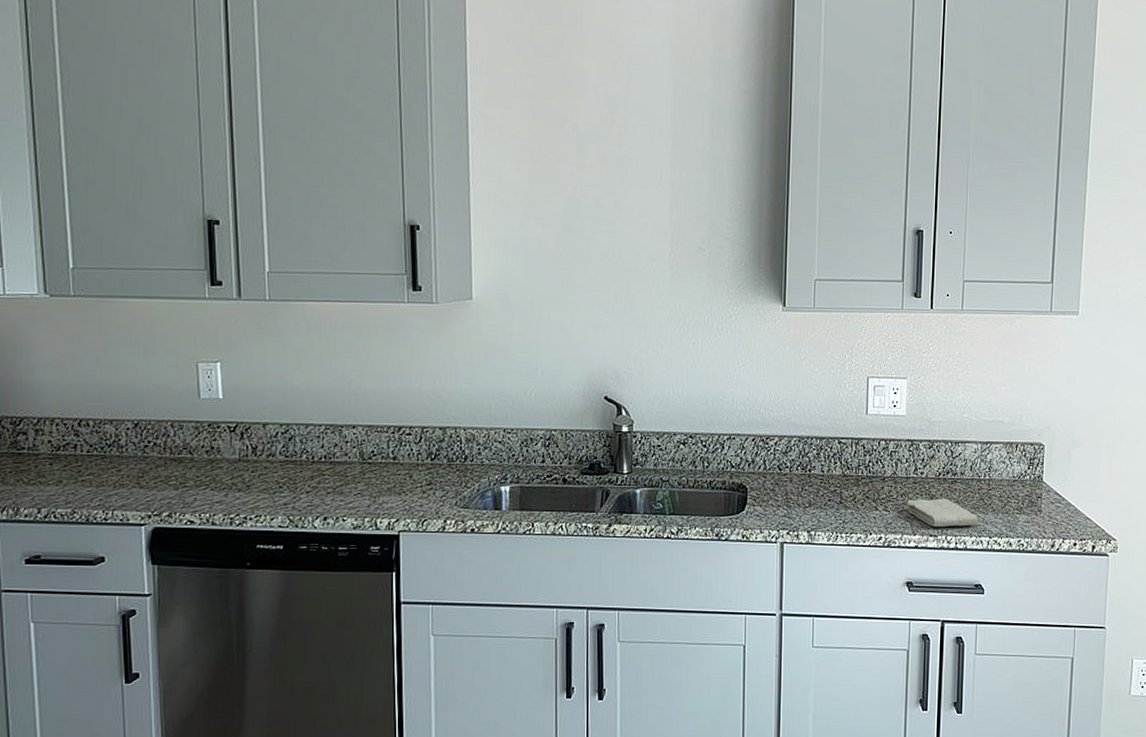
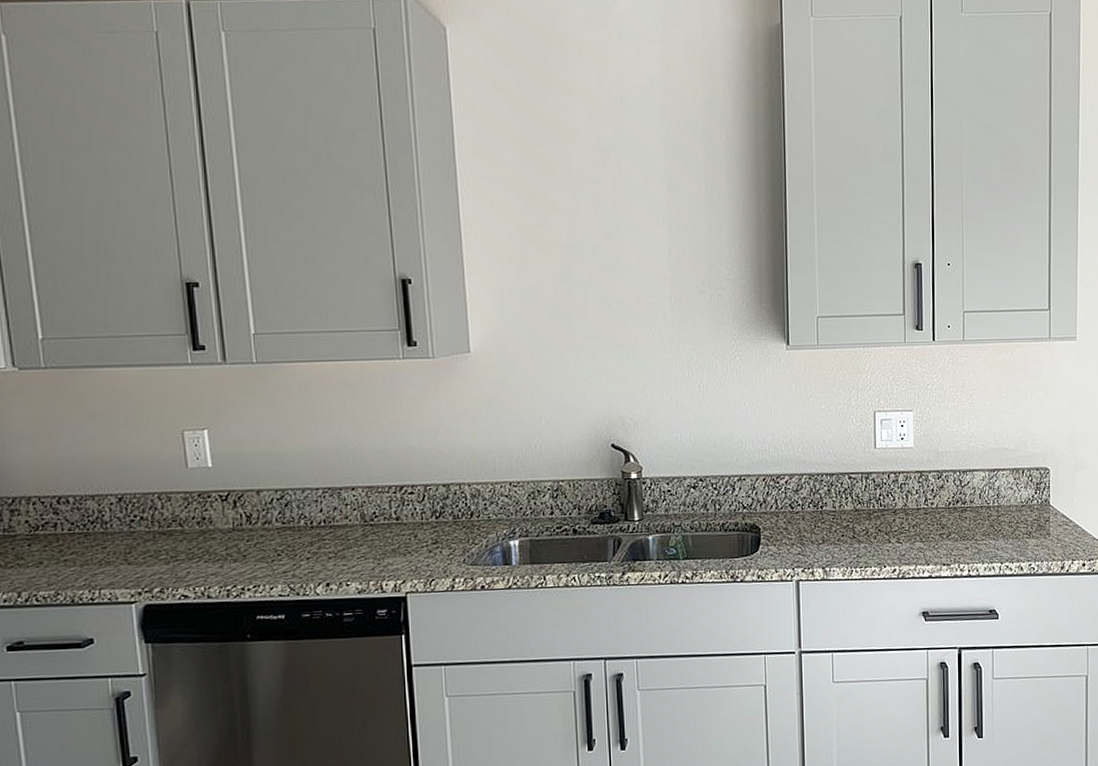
washcloth: present [906,498,979,527] -> none [918,527,990,556]

